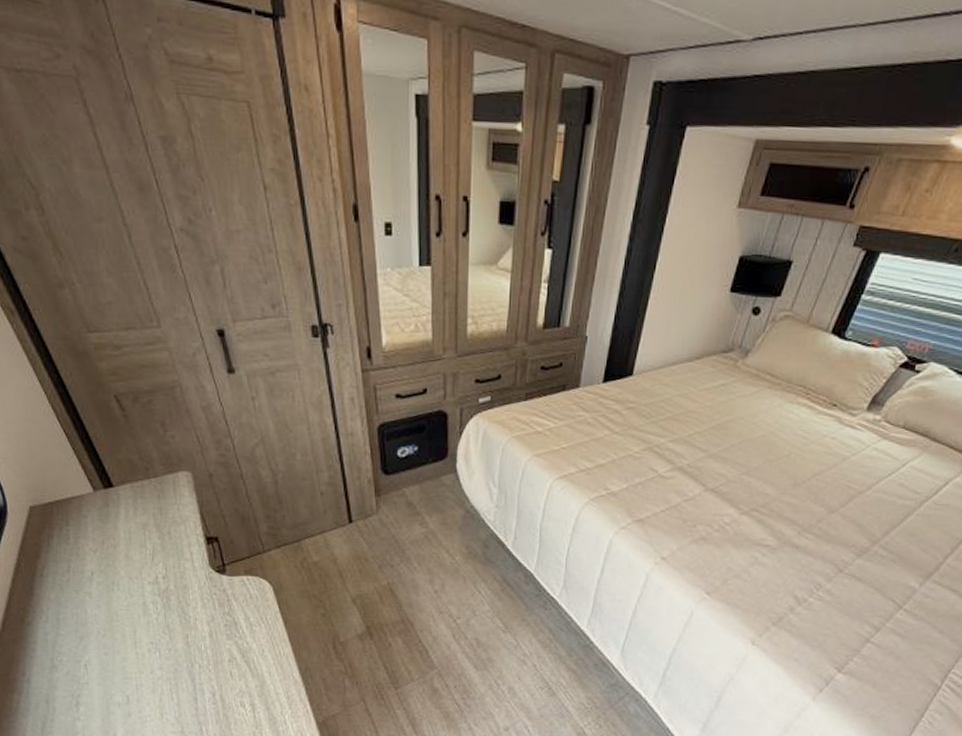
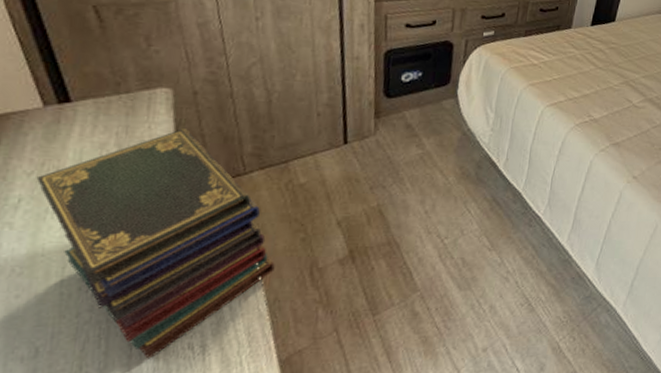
book stack: none [100,510,302,712] -> present [36,129,275,359]

